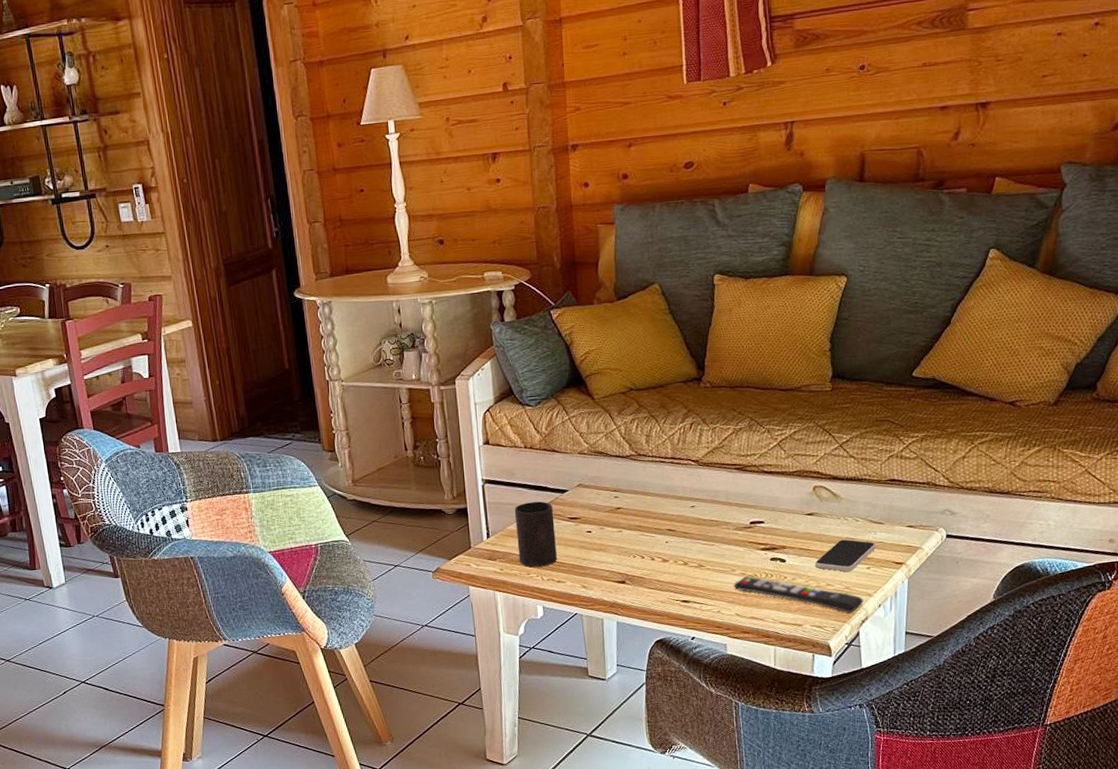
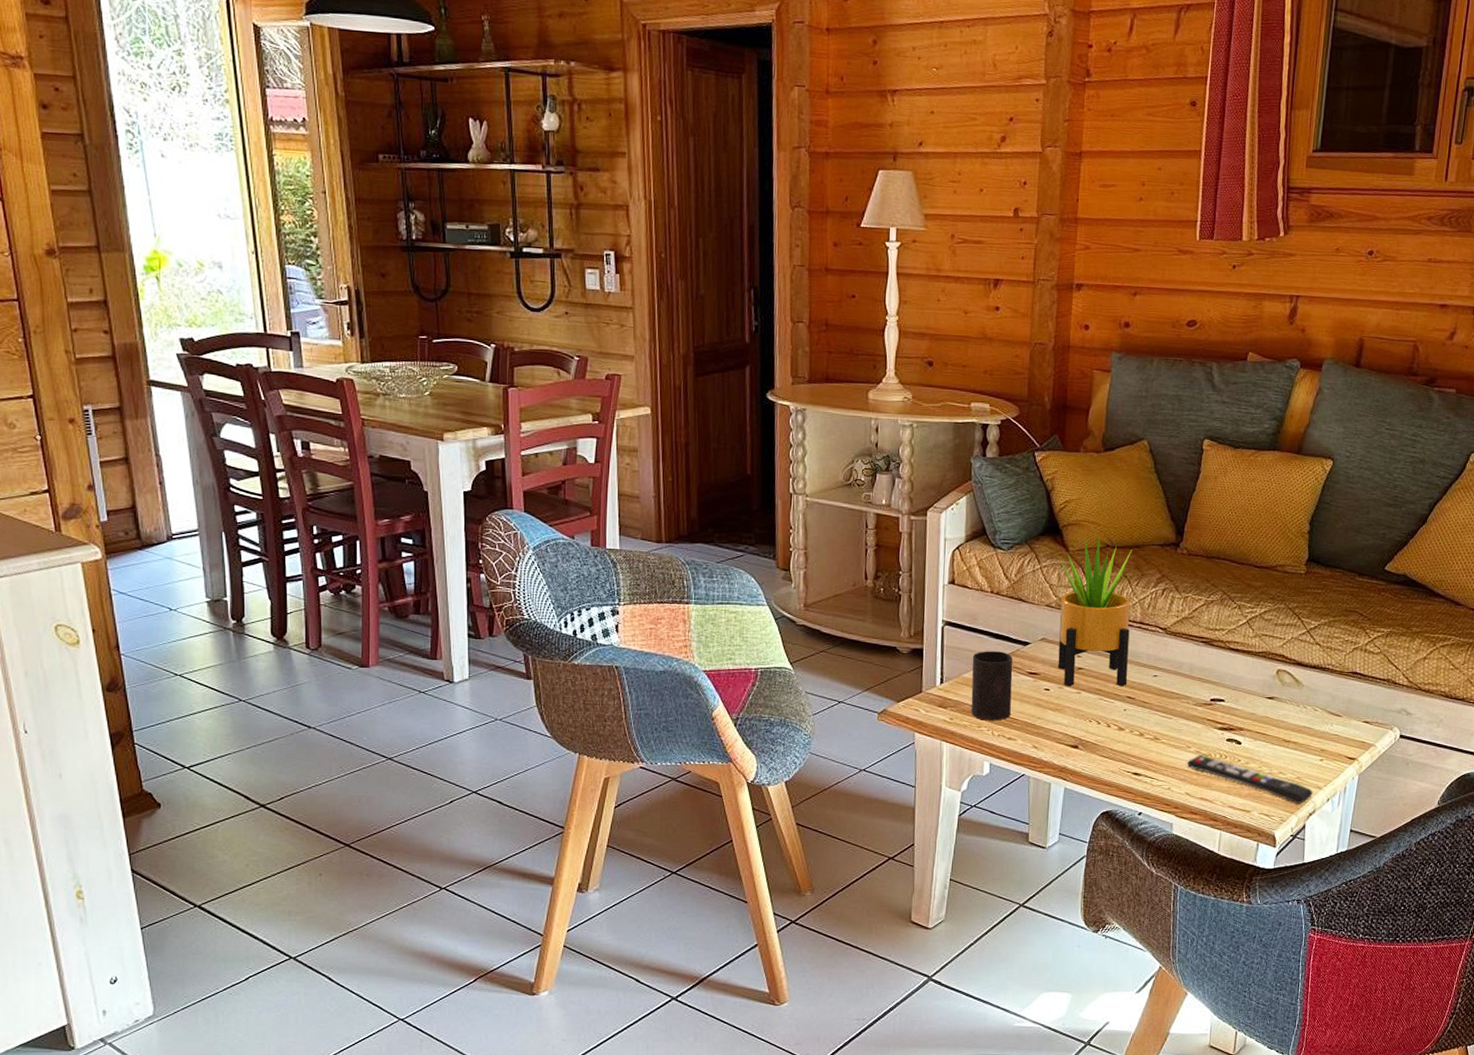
potted plant: none [585,381,665,527] -> present [1058,536,1133,687]
smartphone: present [814,539,875,572] -> none [1269,728,1331,762]

